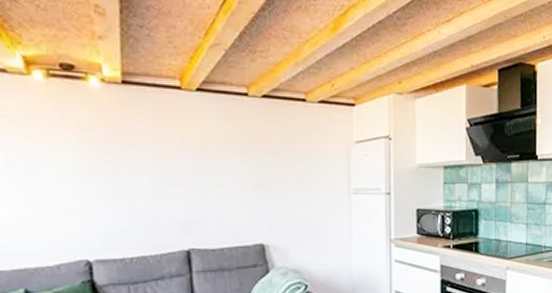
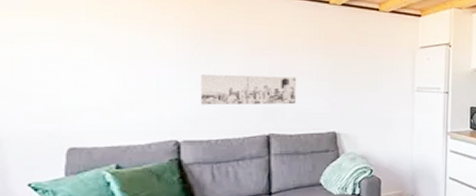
wall art: none [108,183,218,220] -> present [200,75,297,105]

